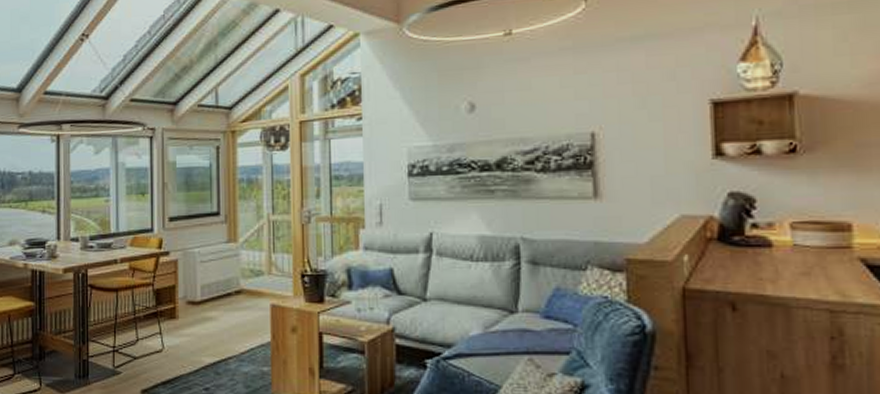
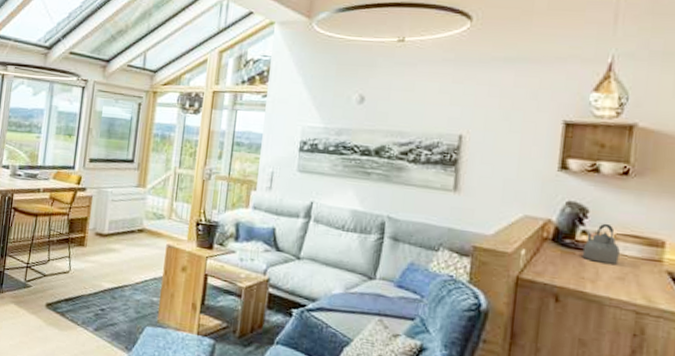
kettle: none [755,212,800,260] -> present [582,223,620,265]

